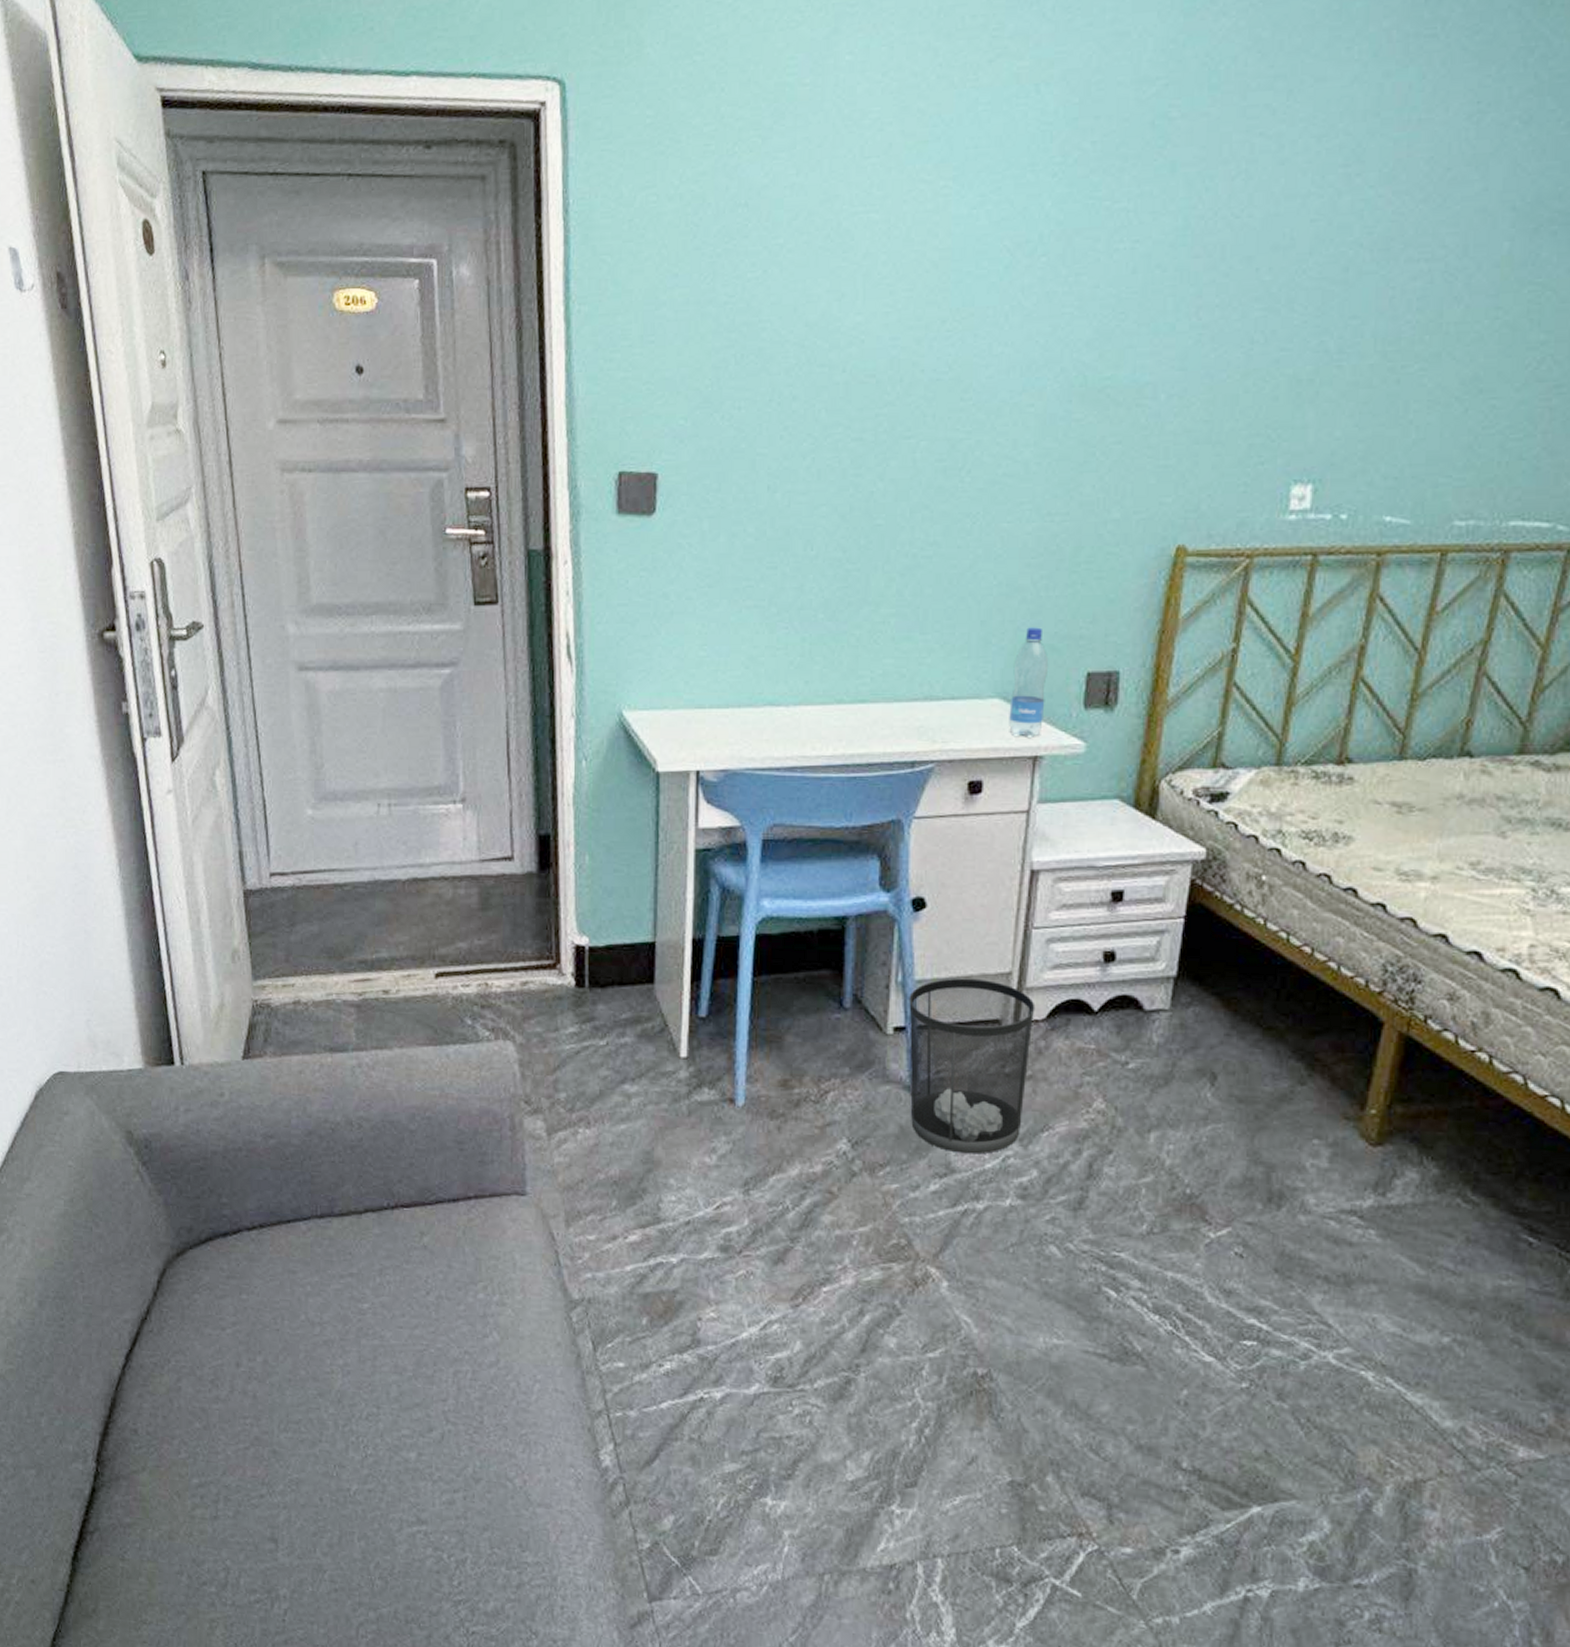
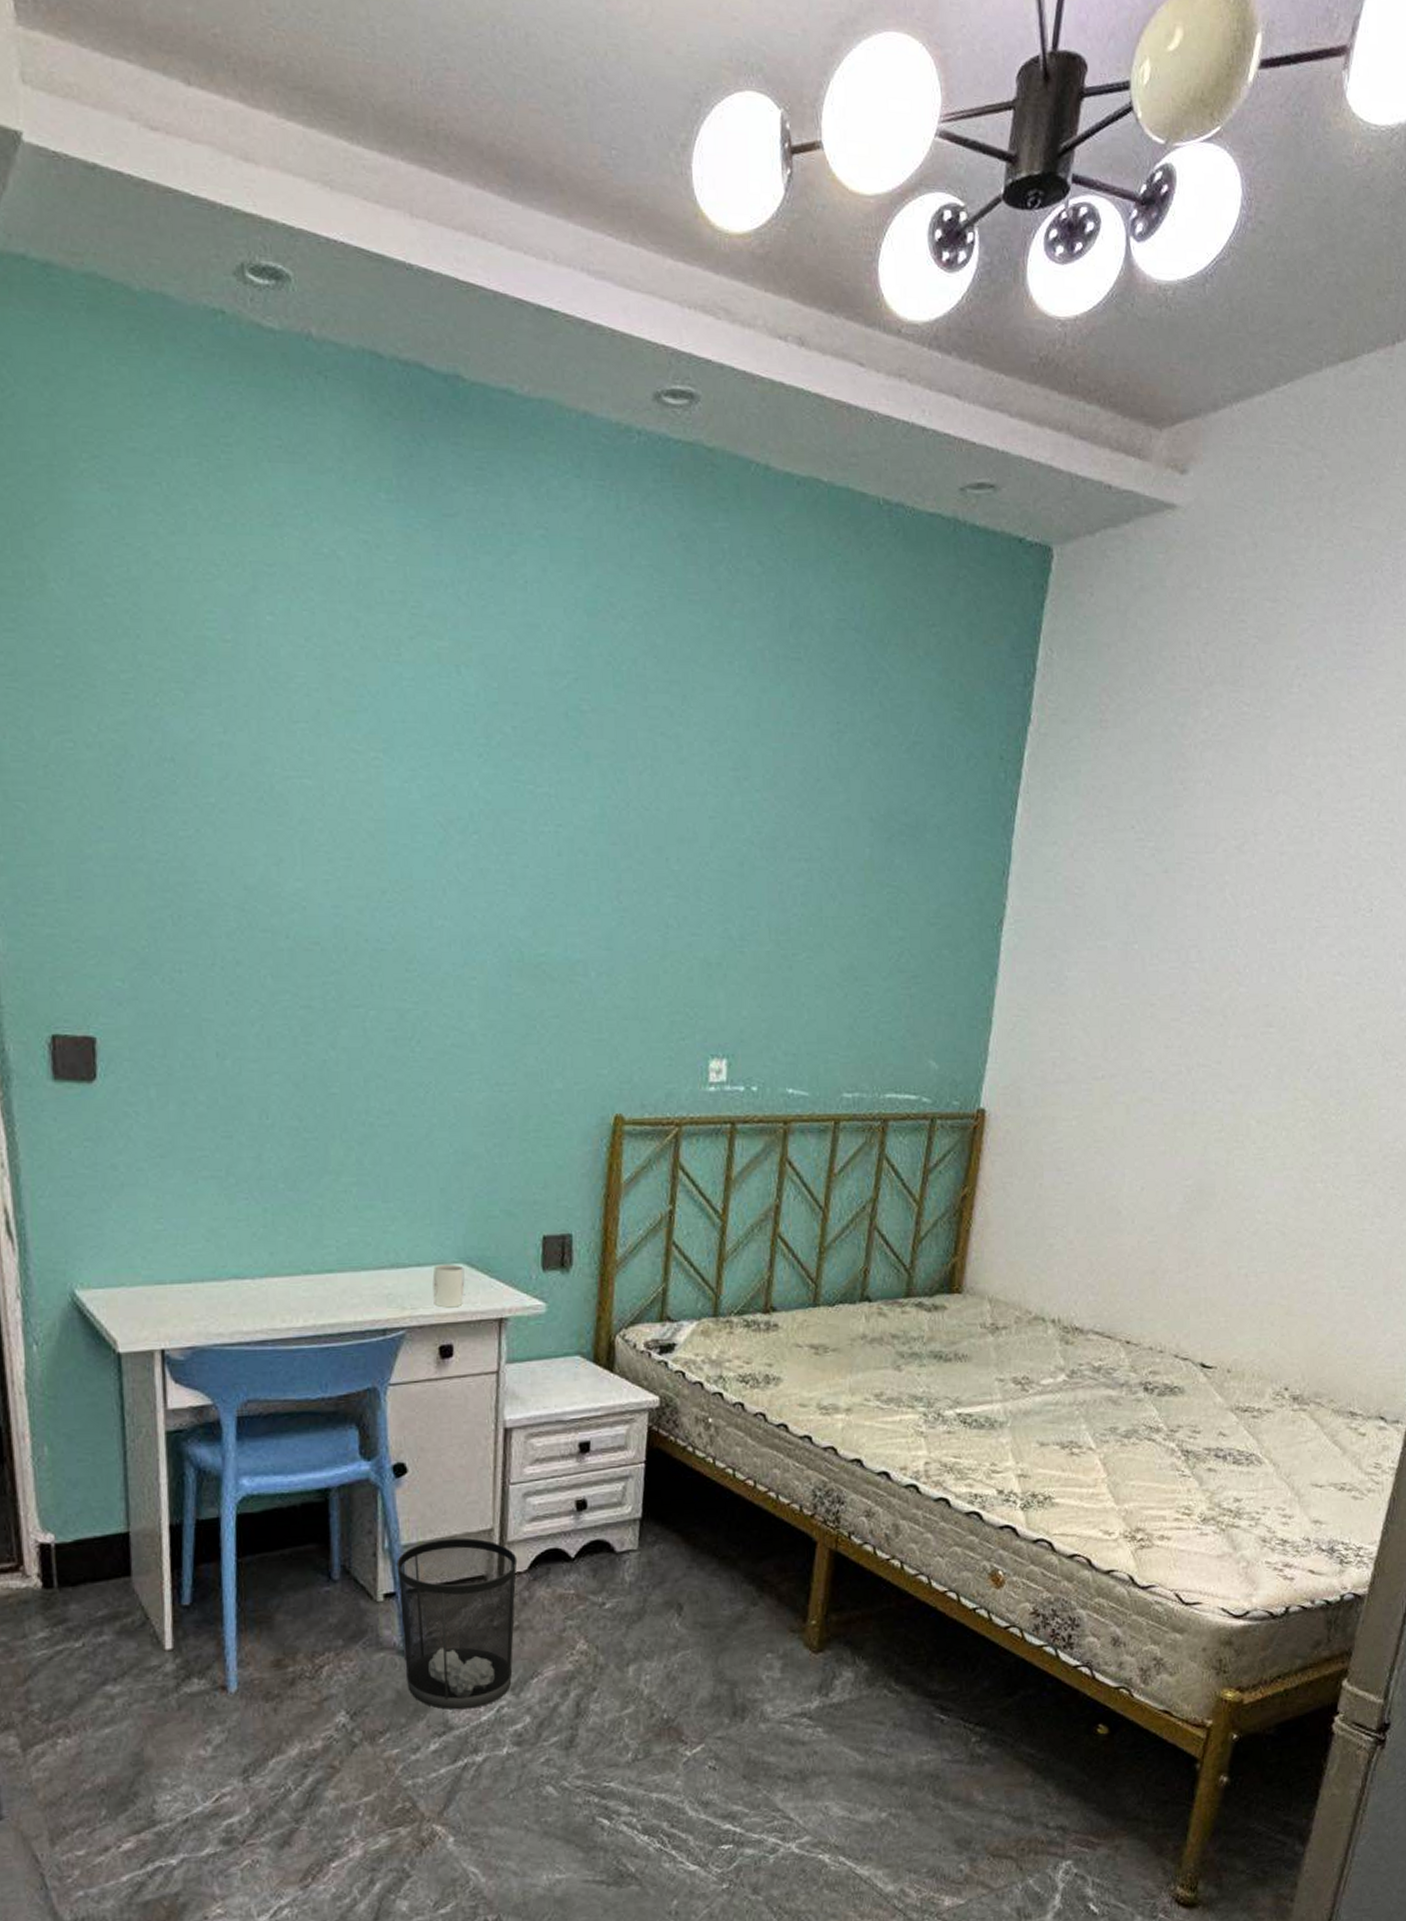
mug: none [966,698,1000,743] -> present [432,1264,465,1308]
bottle: present [1009,627,1049,739] -> none [473,1193,507,1302]

